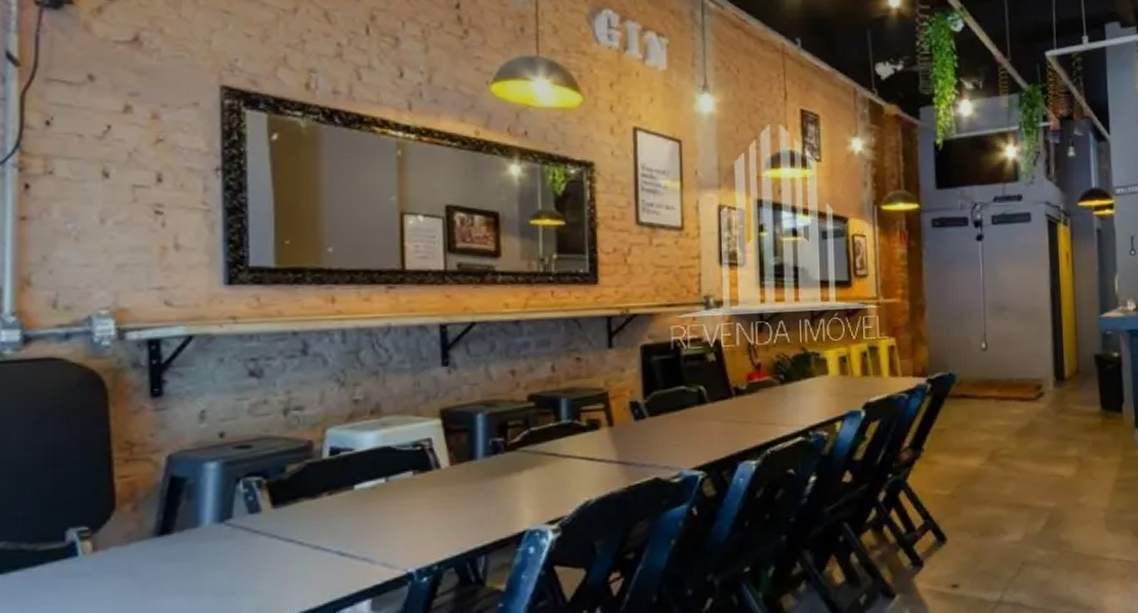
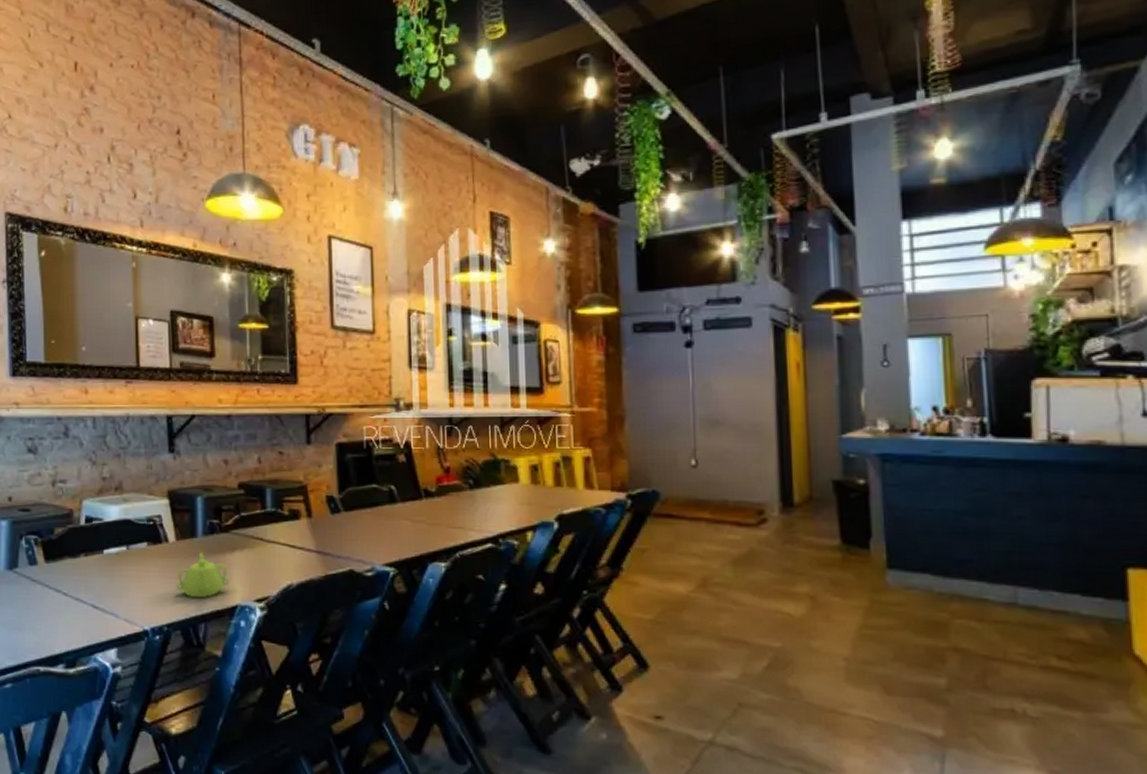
teapot: none [449,476,516,529] -> present [176,553,230,598]

